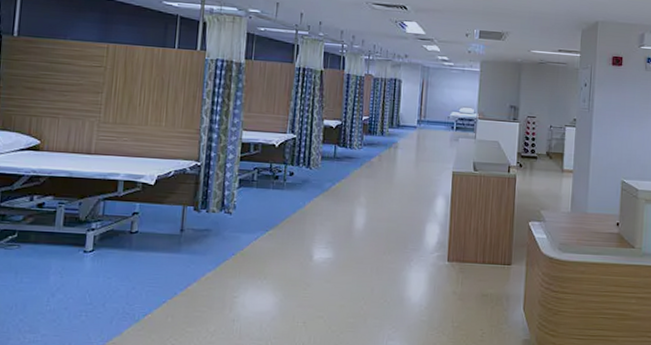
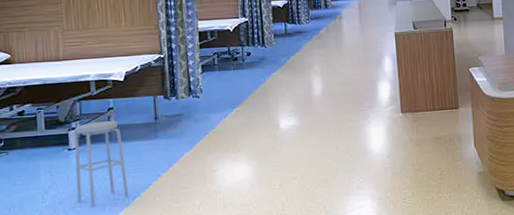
stool: none [84,225,142,318] -> present [74,121,129,207]

